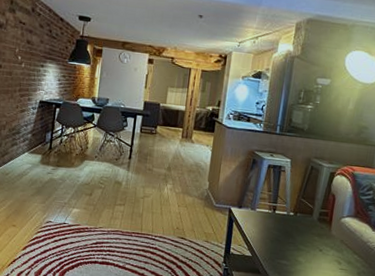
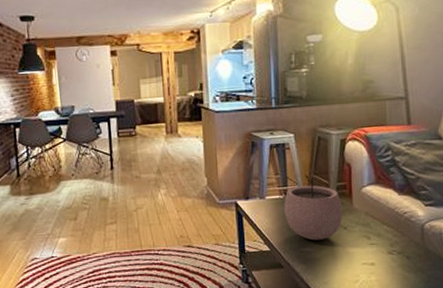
plant pot: none [270,196,322,257] -> present [284,173,343,241]

